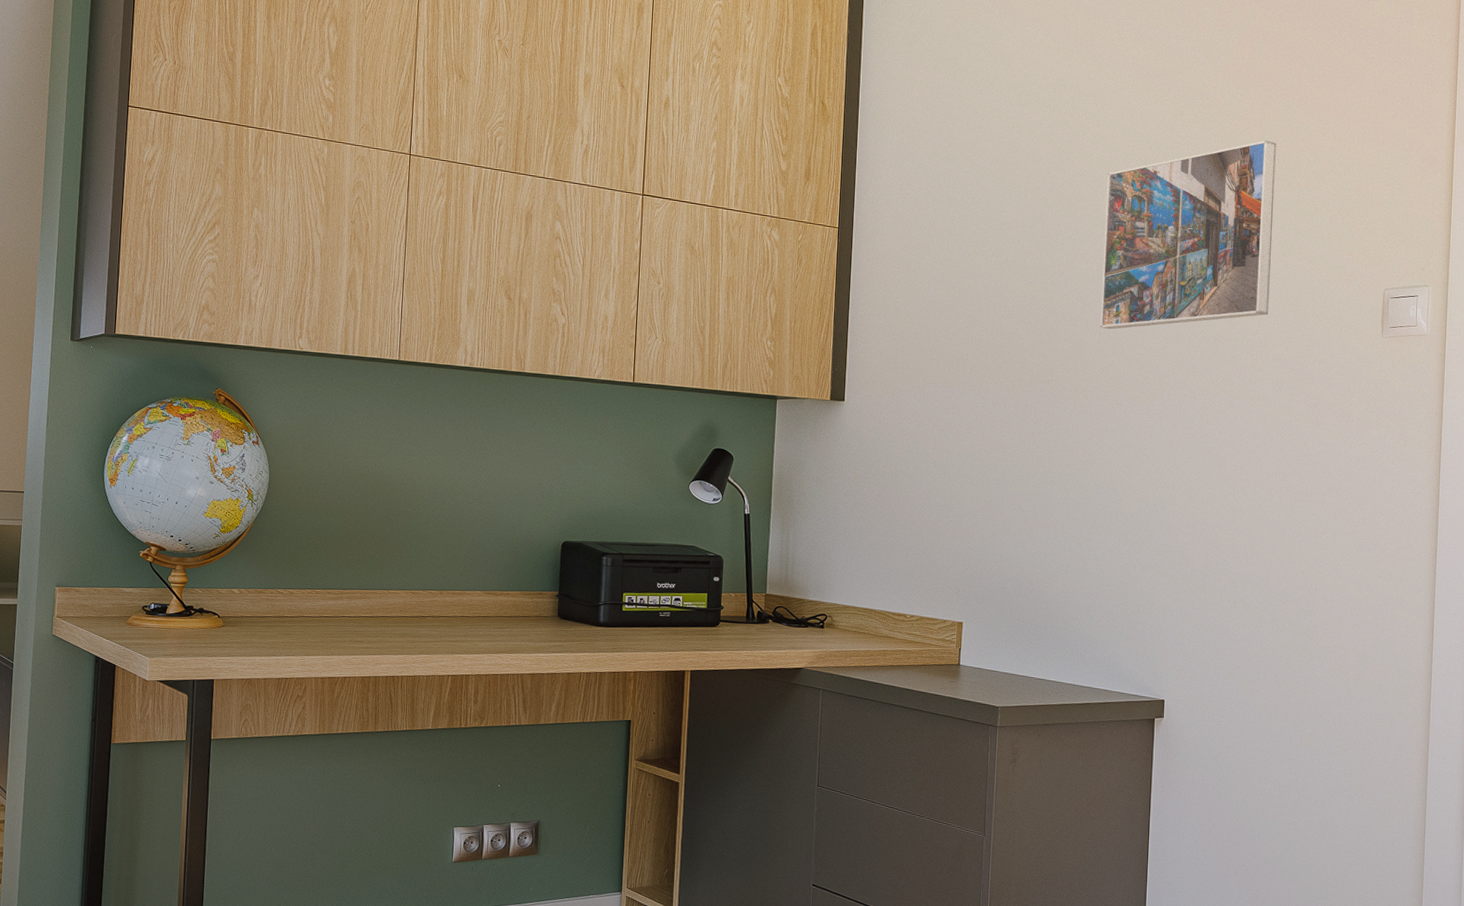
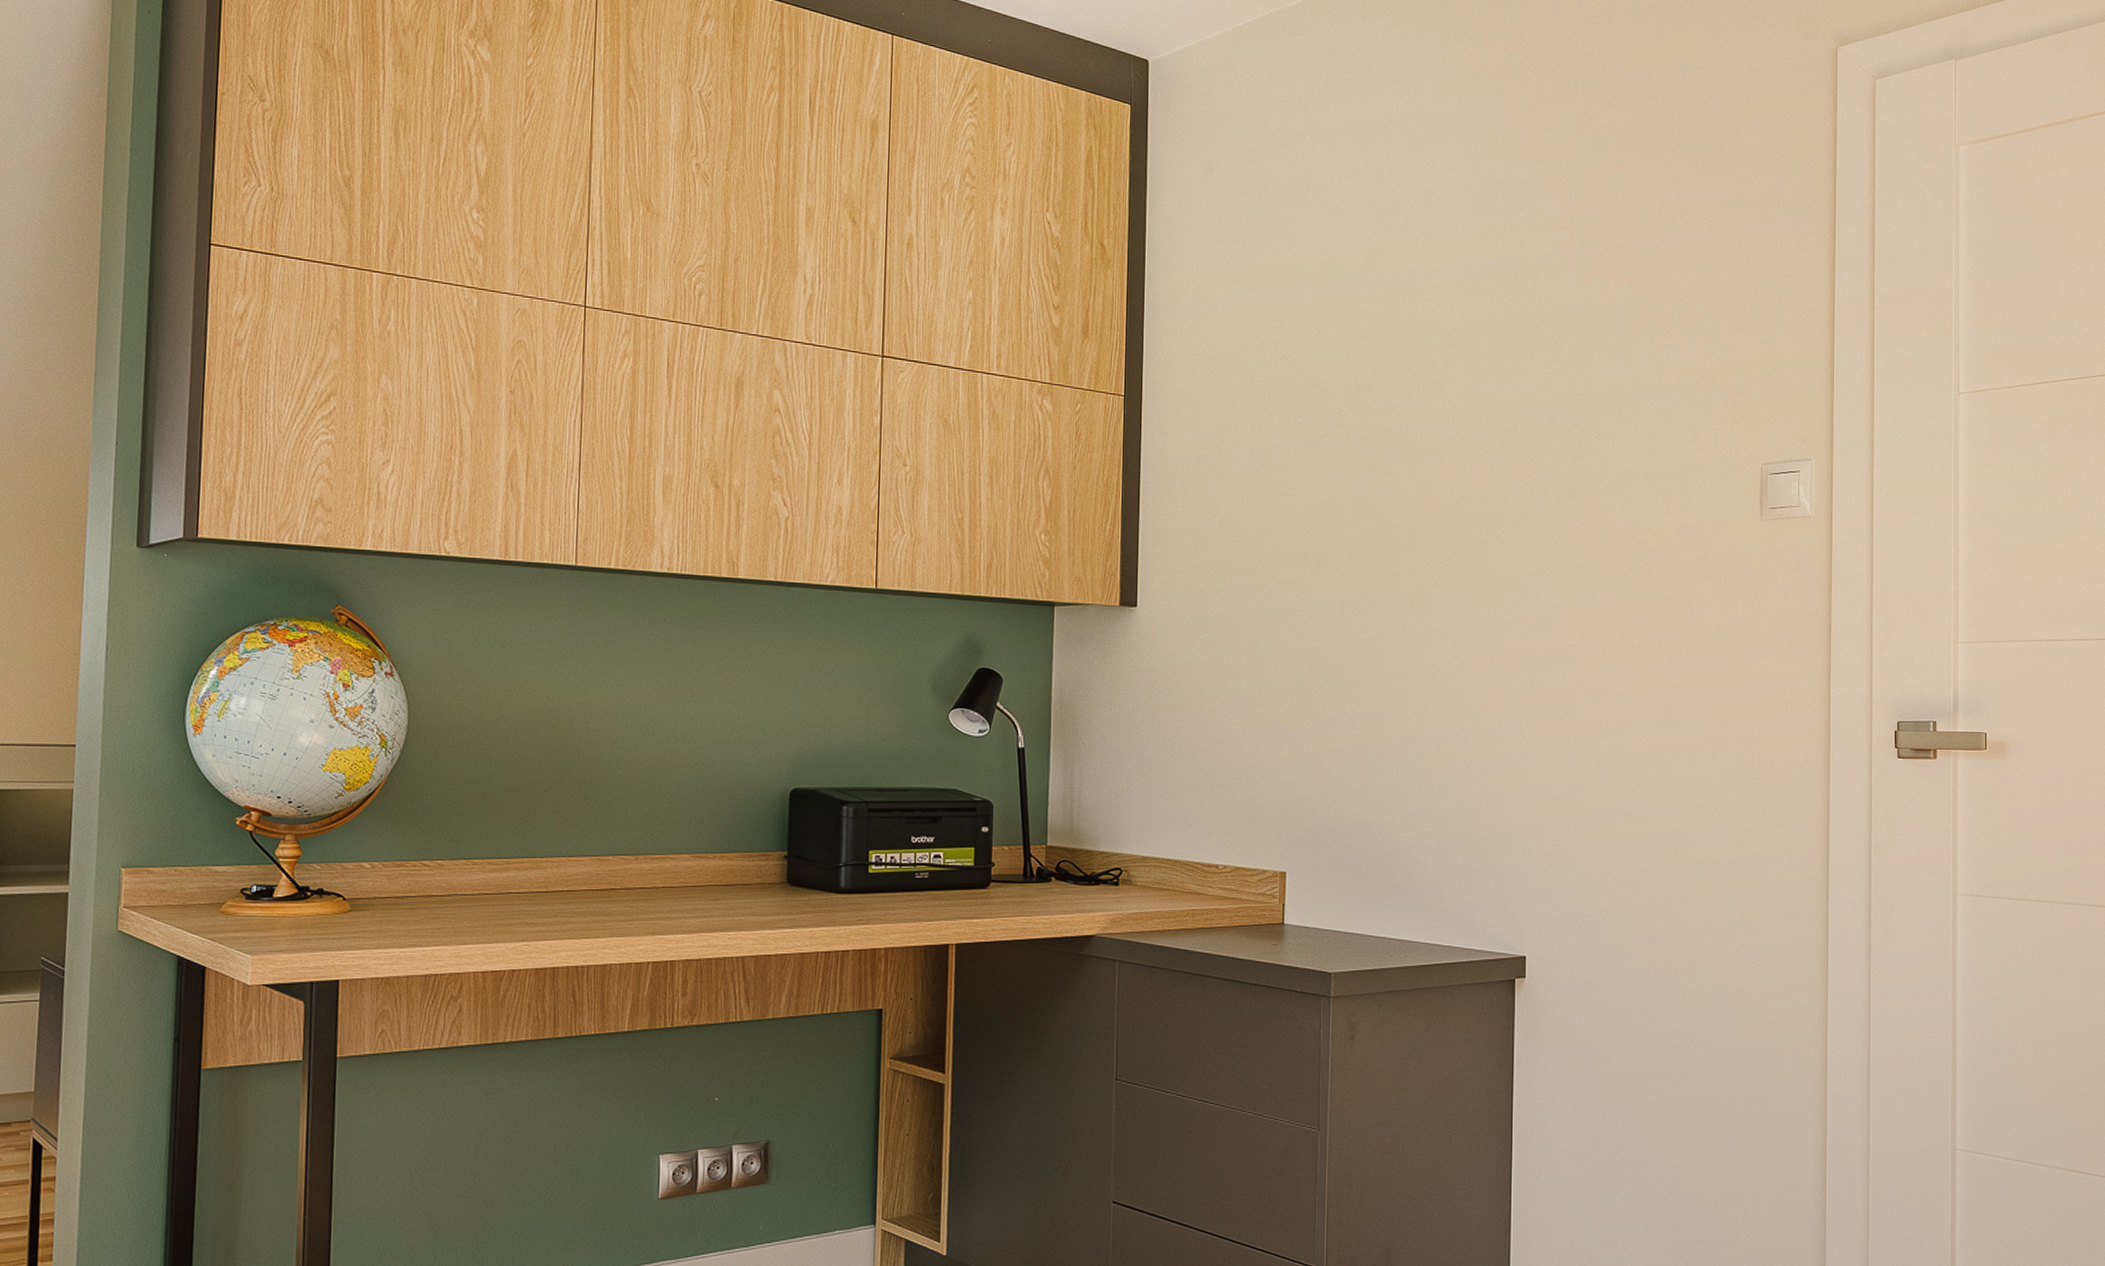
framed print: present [1100,140,1276,330] -> none [1439,290,1635,516]

